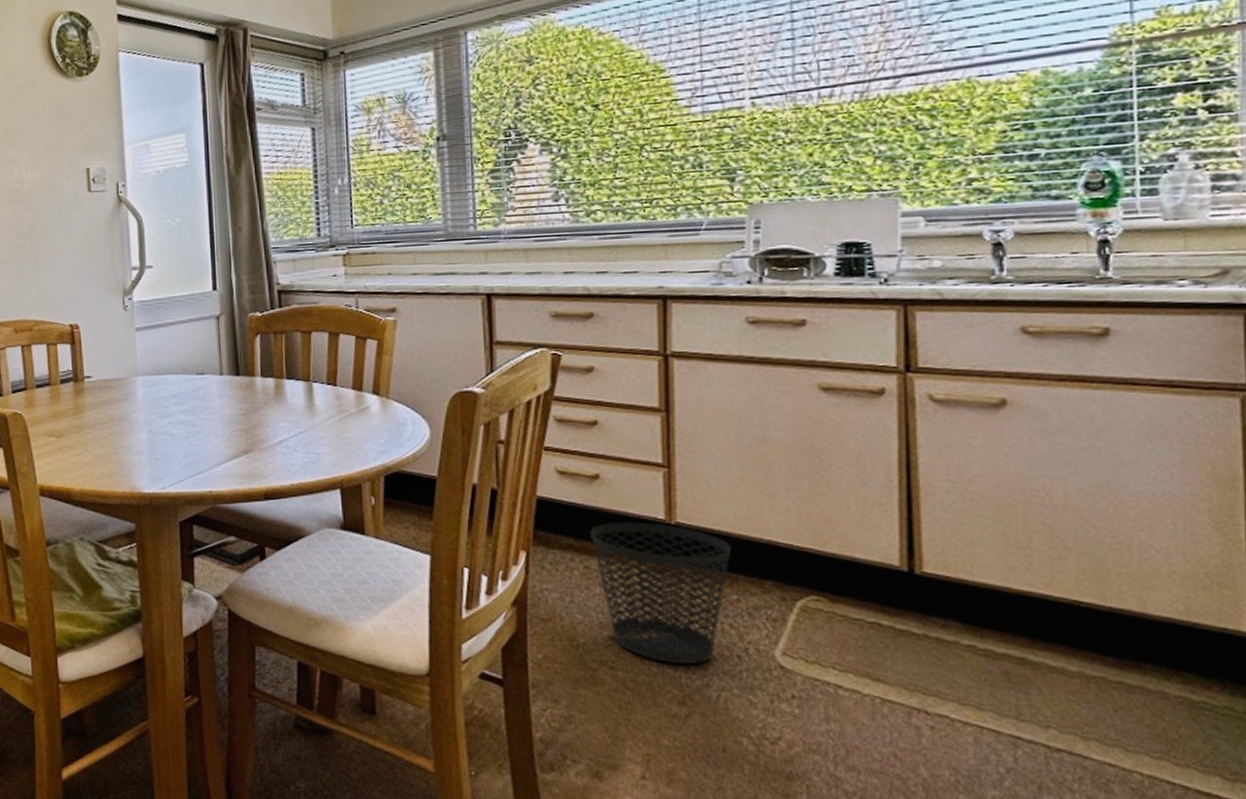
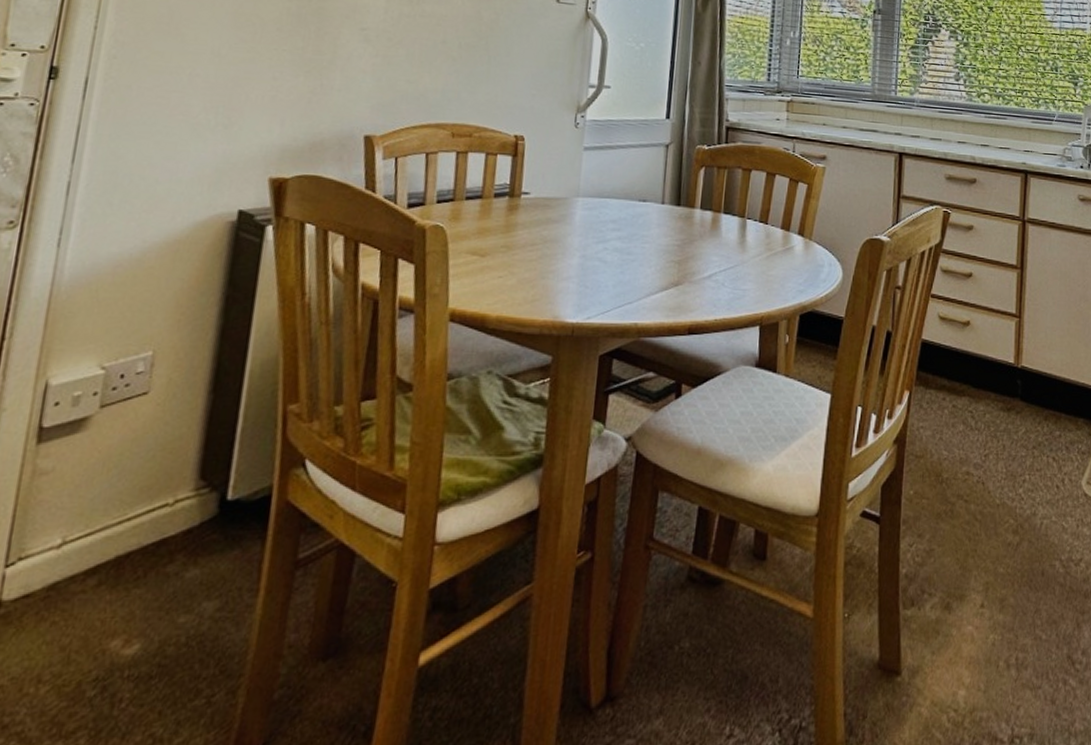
wastebasket: present [591,521,731,665] -> none [960,364,1057,496]

